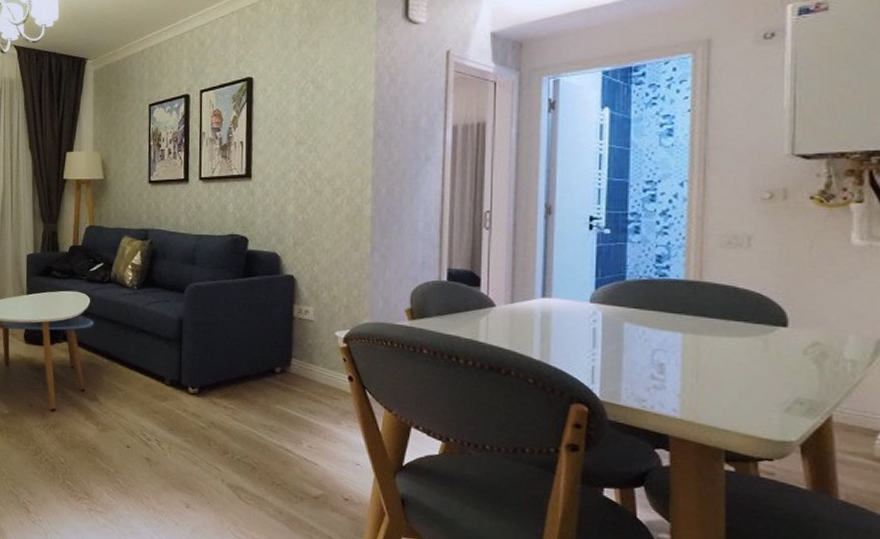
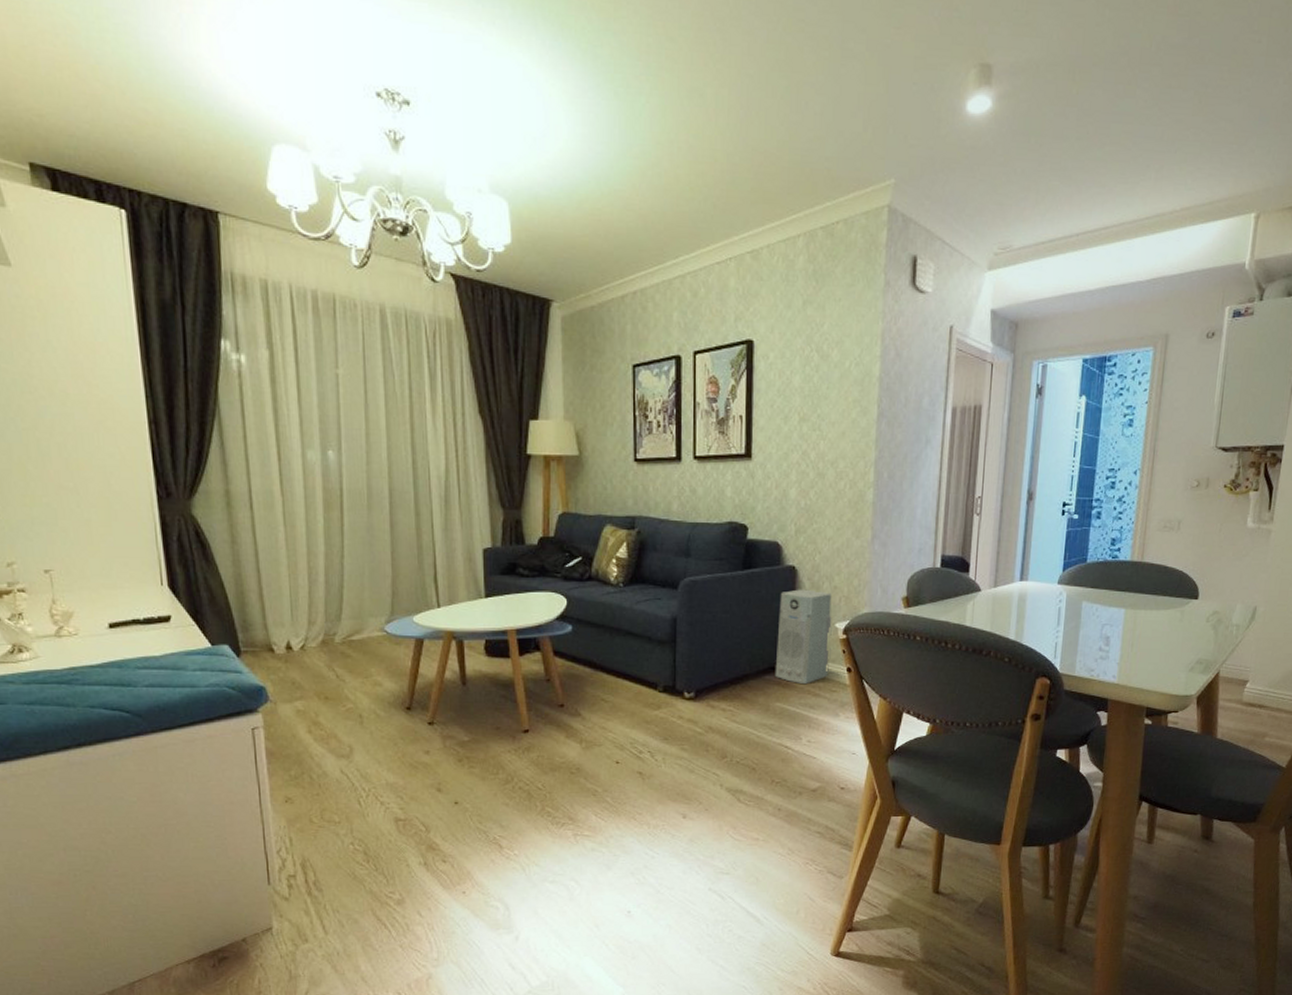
air purifier: none [274,297,332,390] -> present [774,589,832,685]

